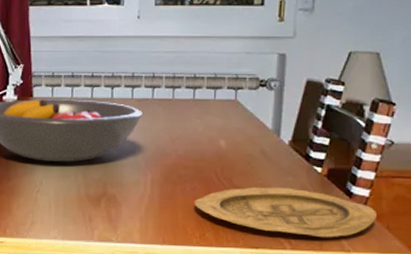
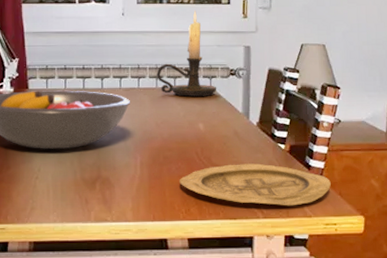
candle holder: none [174,12,244,110] -> present [157,10,217,97]

